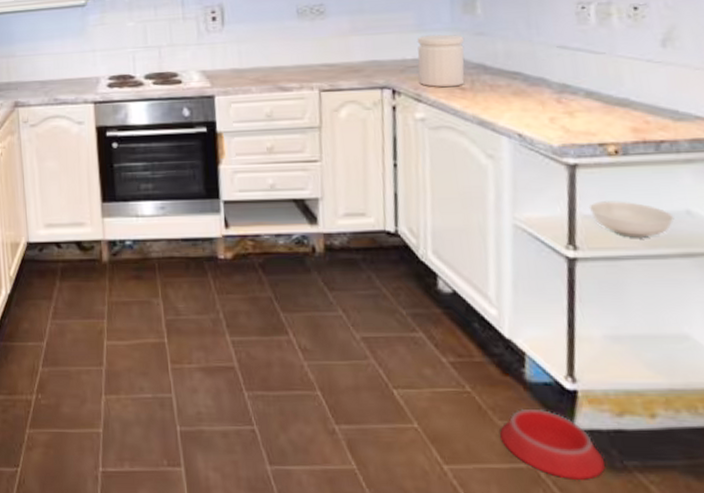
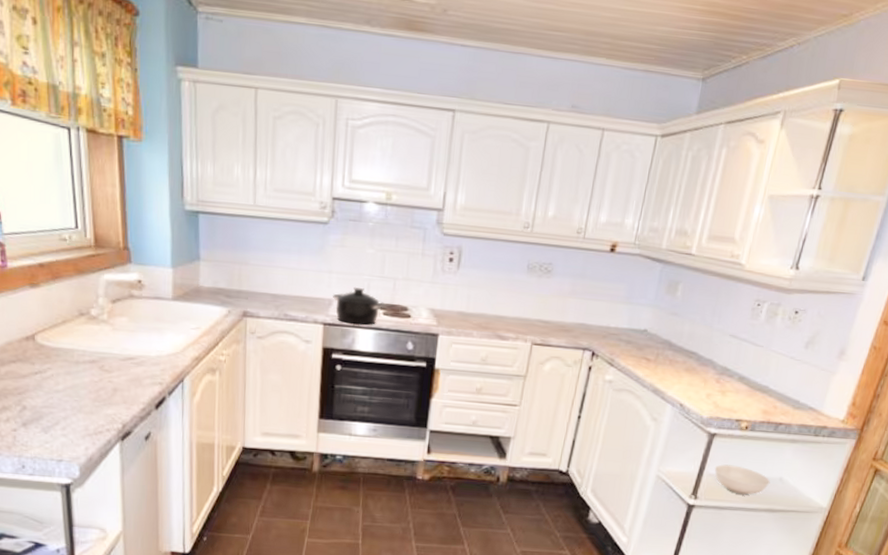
saucepan: none [99,61,153,100] -> present [333,286,385,326]
jar: present [417,34,465,88] -> none [615,308,661,358]

